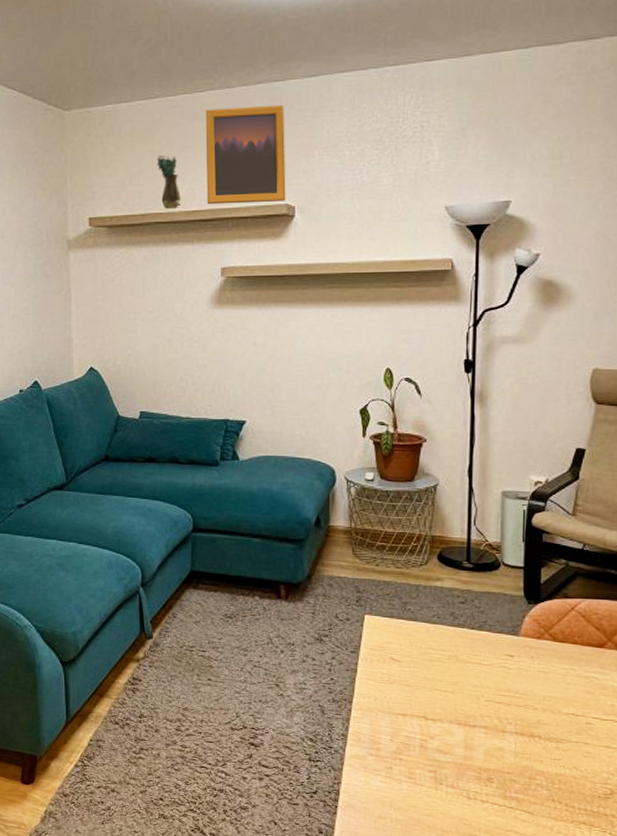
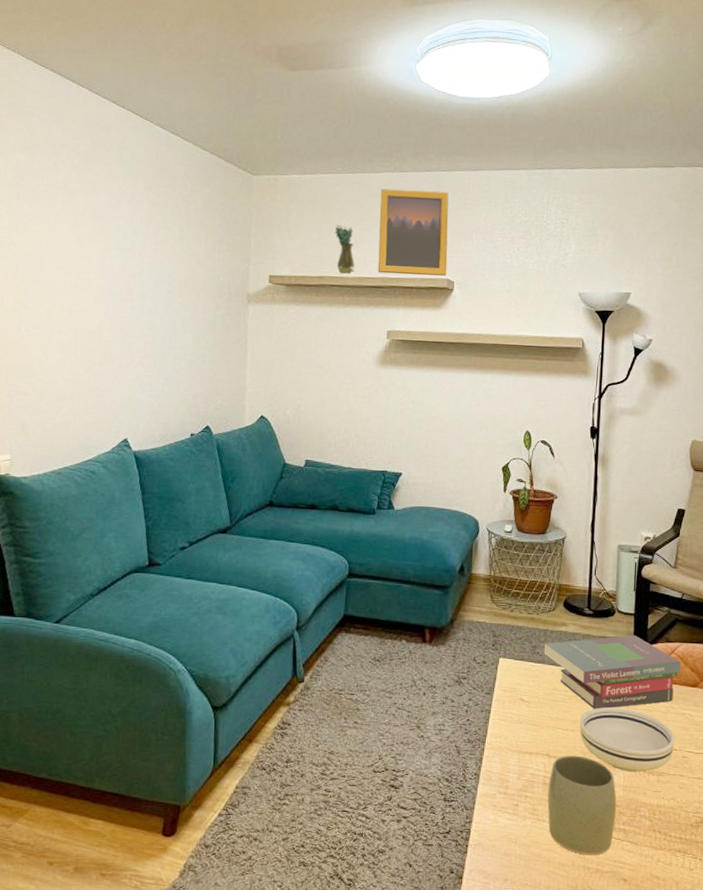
books: none [416,590,582,670] -> present [544,635,680,709]
mug: none [426,718,507,824] -> present [547,755,617,856]
bowl: none [460,668,576,738] -> present [579,707,675,772]

